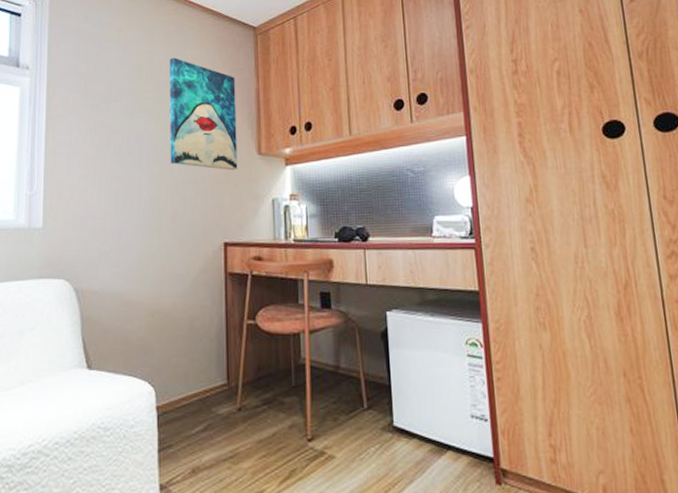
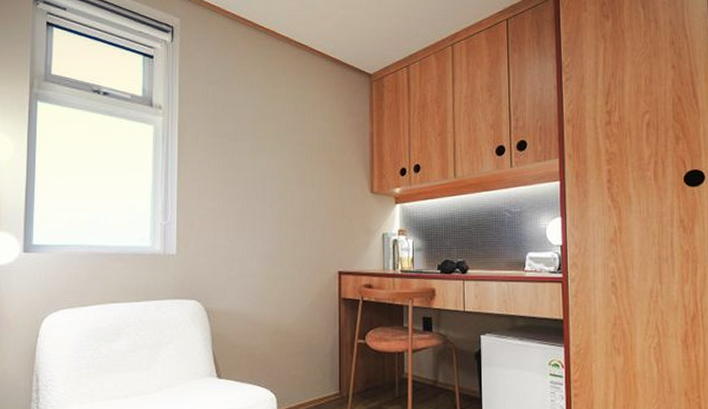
wall art: present [169,57,238,171] -> none [291,101,352,207]

